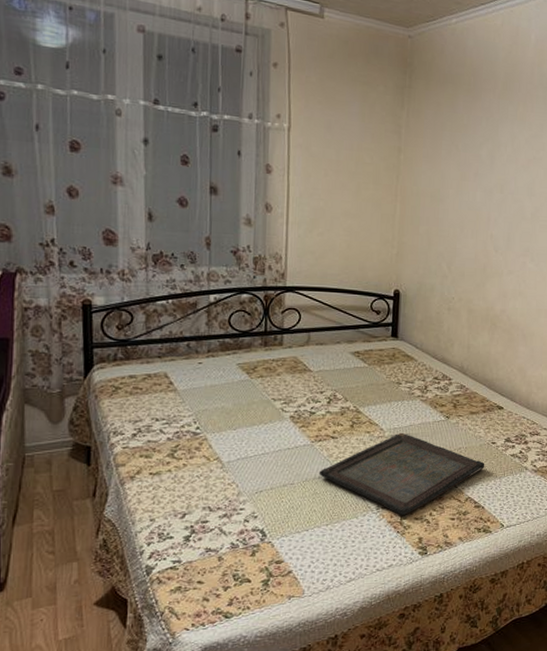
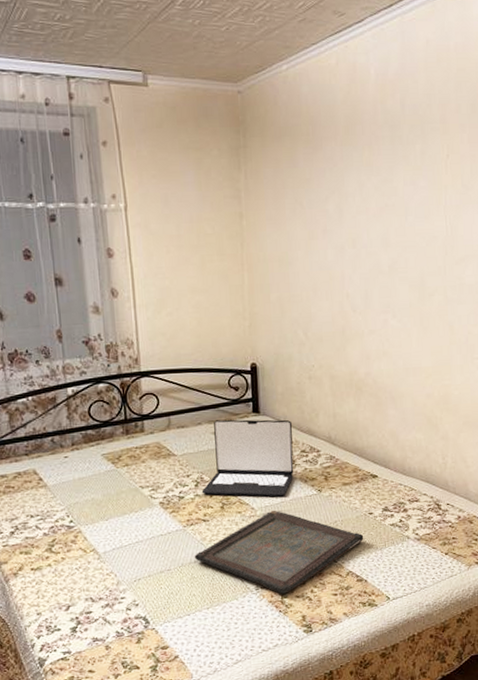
laptop: none [333,341,427,420] -> present [201,419,294,497]

